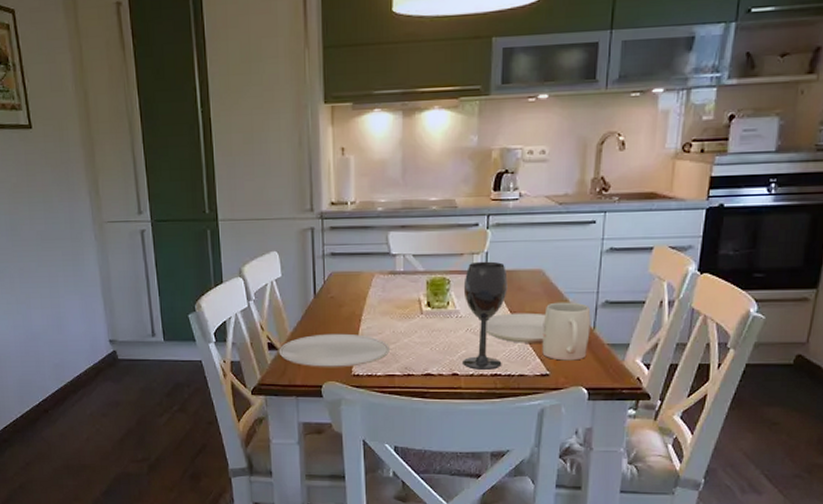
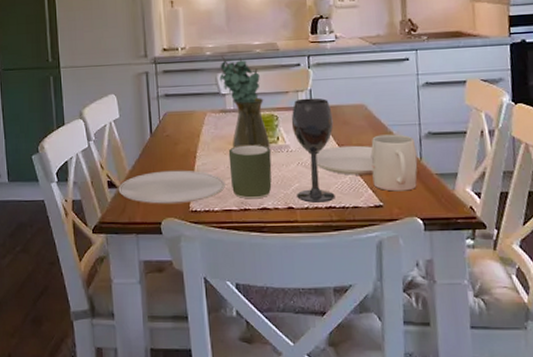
vase: none [390,211,439,314] -> present [219,55,270,149]
mug: none [395,309,439,365] -> present [228,144,272,199]

